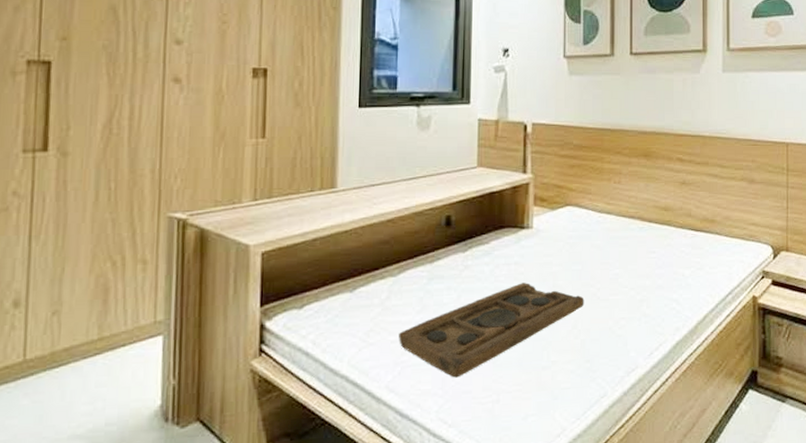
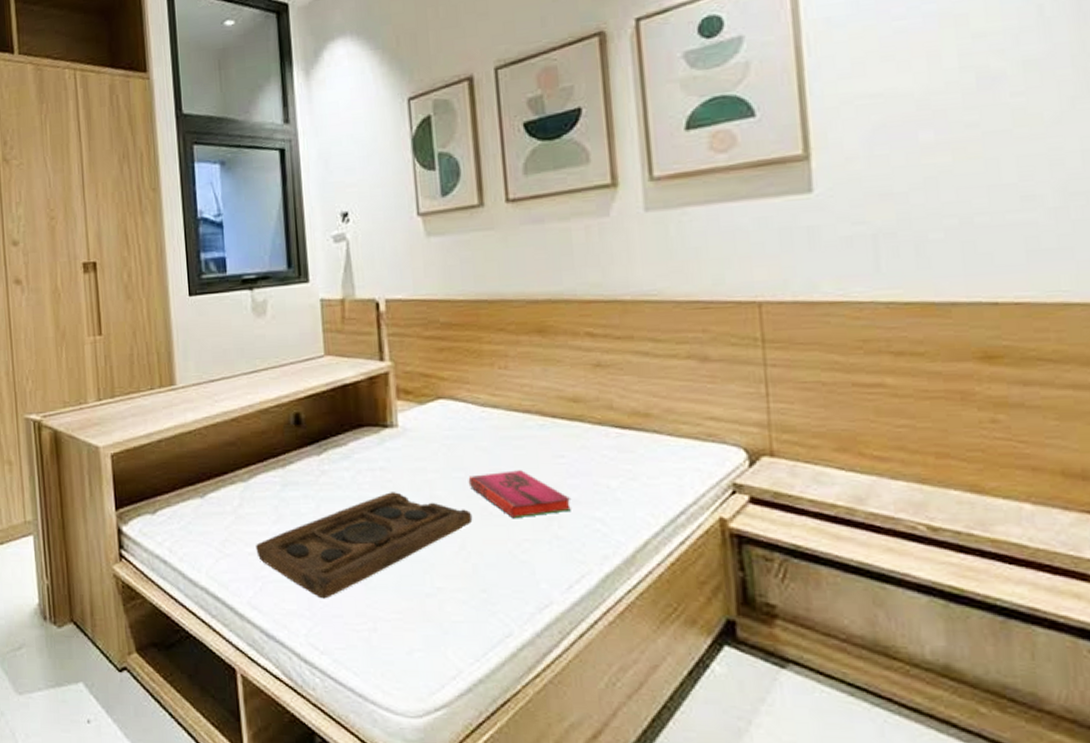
hardback book: none [584,263,658,302] -> present [468,470,573,519]

